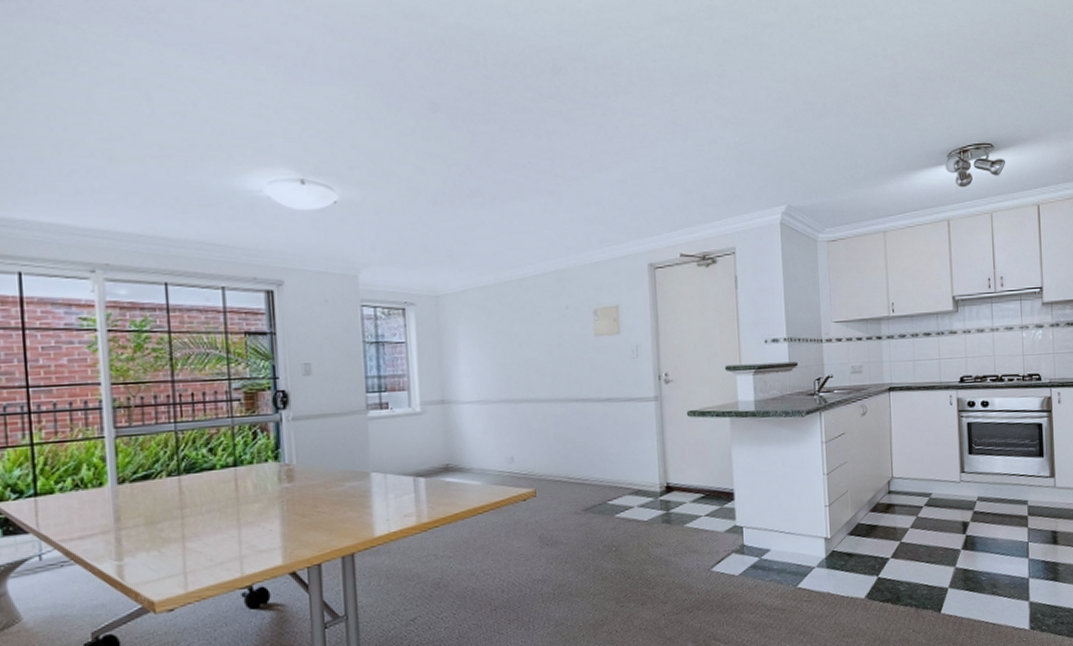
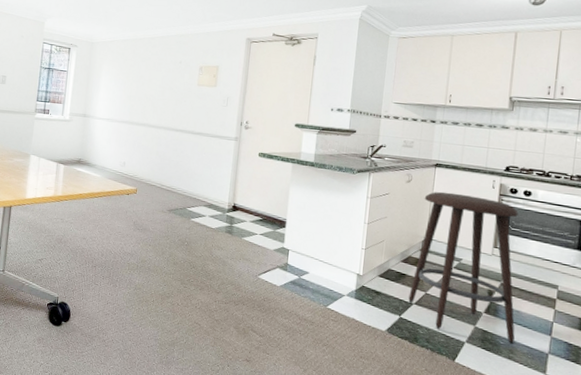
stool: none [883,417,995,581] -> present [408,191,519,344]

